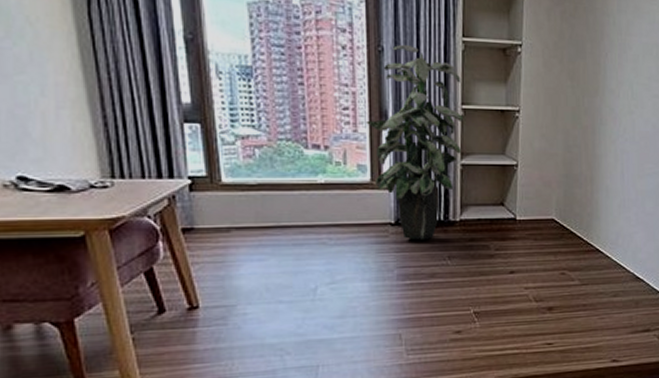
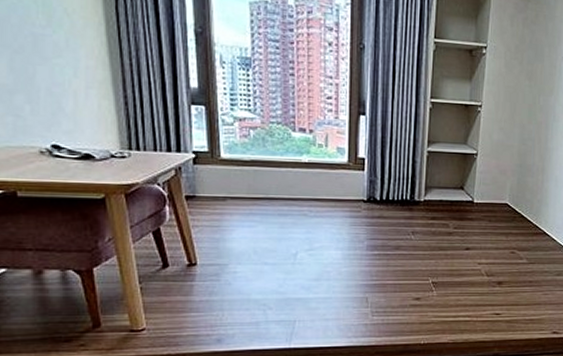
indoor plant: present [366,44,463,240] -> none [347,43,431,217]

